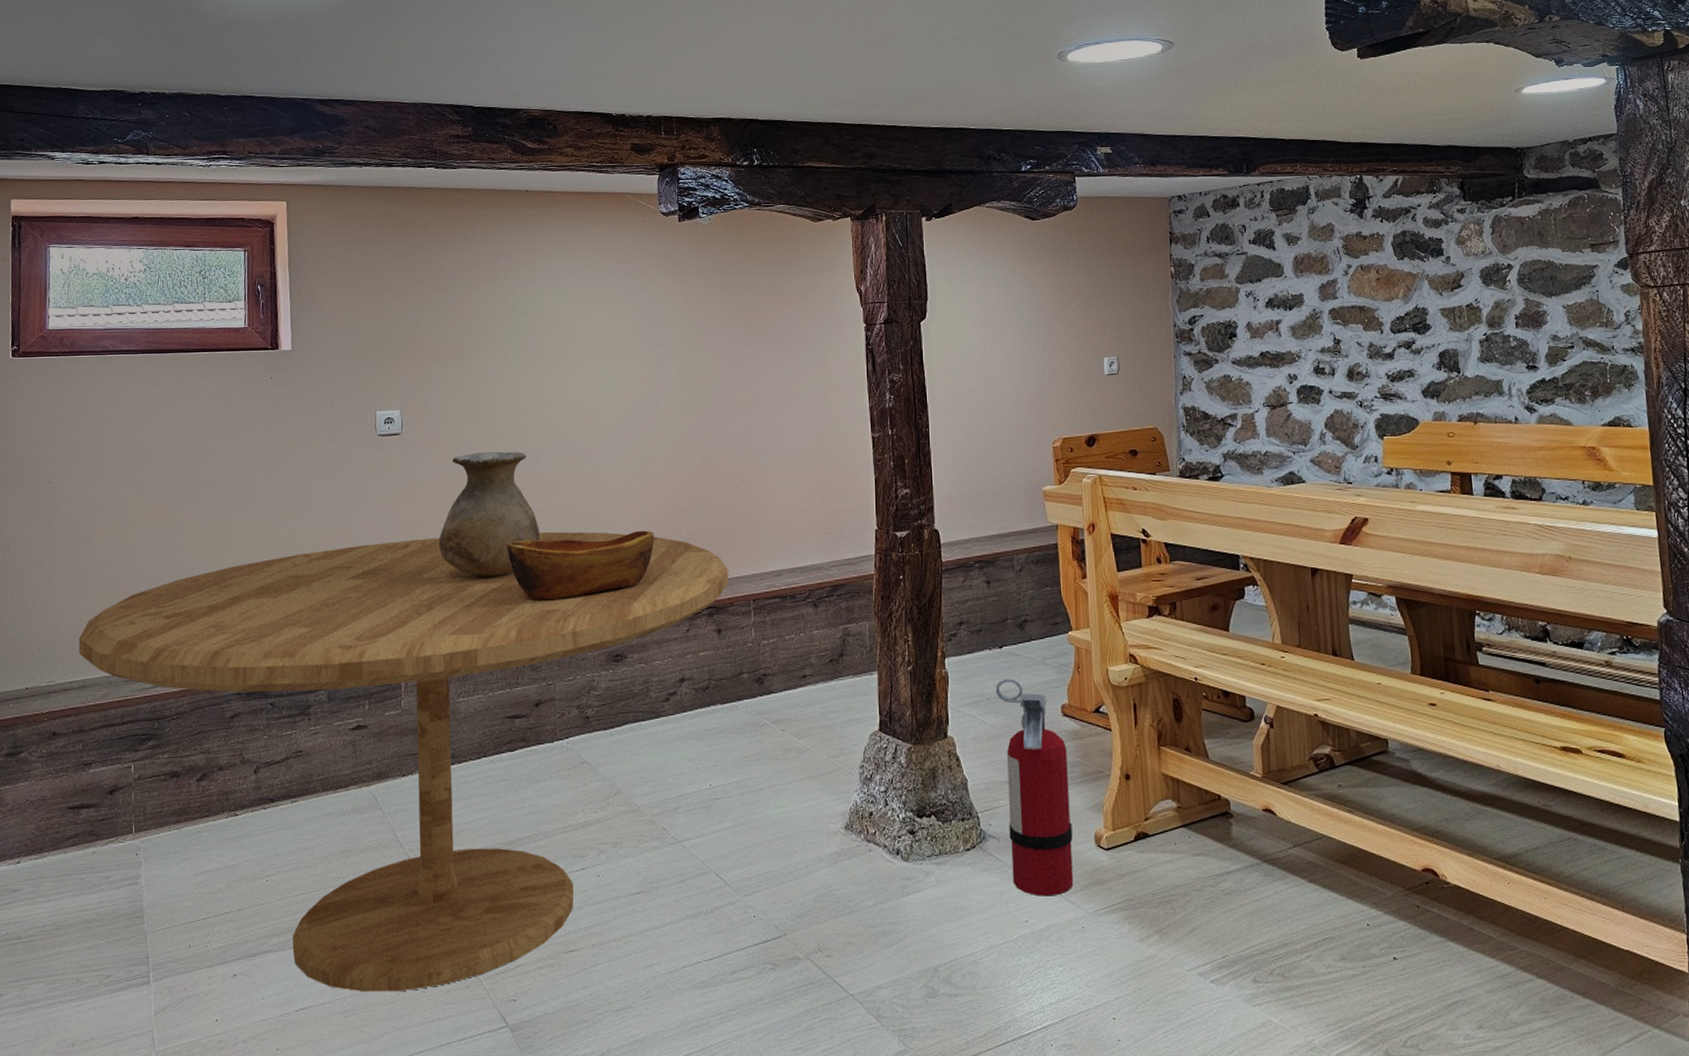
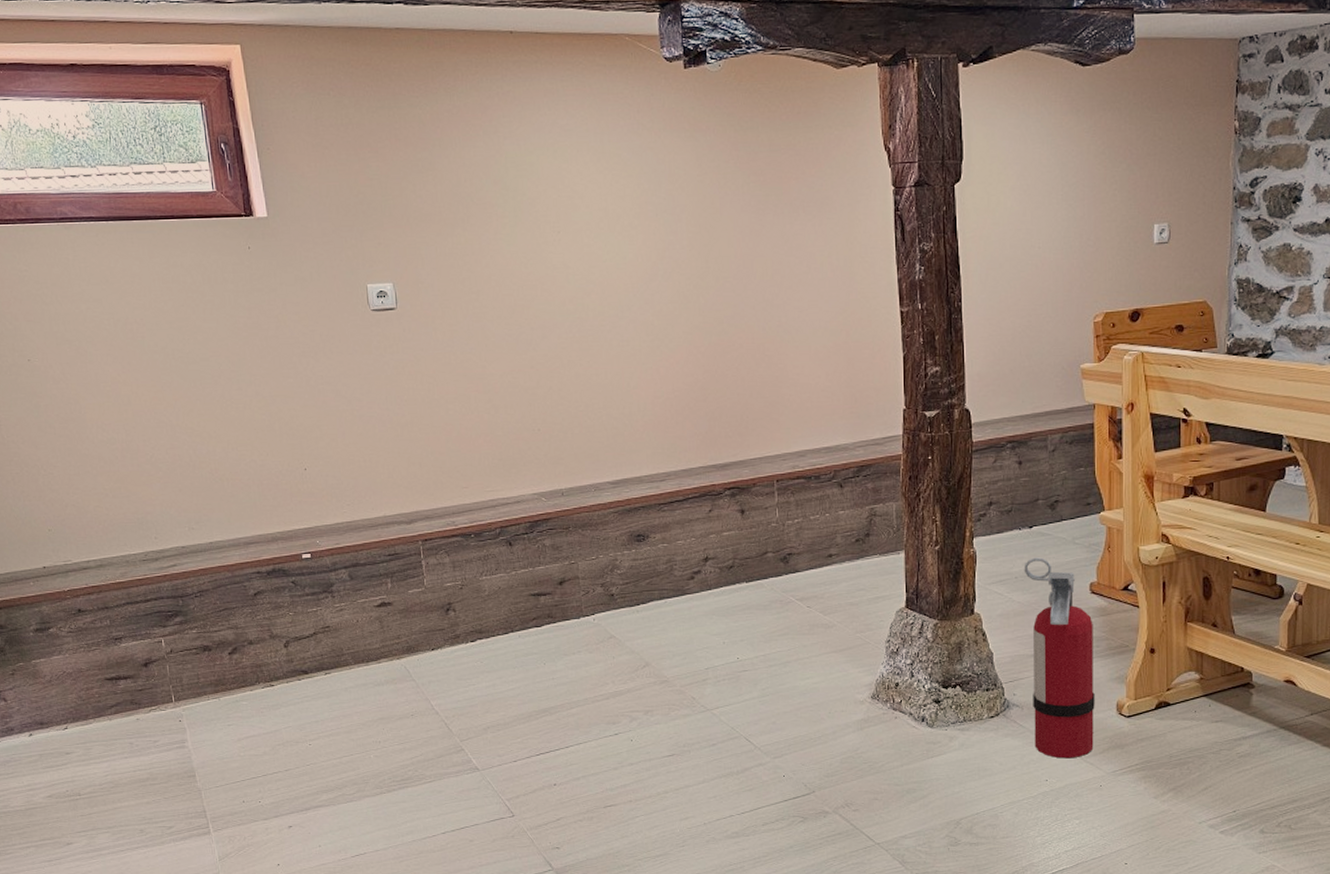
dining table: present [78,531,729,993] -> none [88,411,752,841]
vase: present [438,451,540,577] -> none [446,327,553,458]
wooden bowl: present [506,530,654,602] -> none [517,410,672,483]

